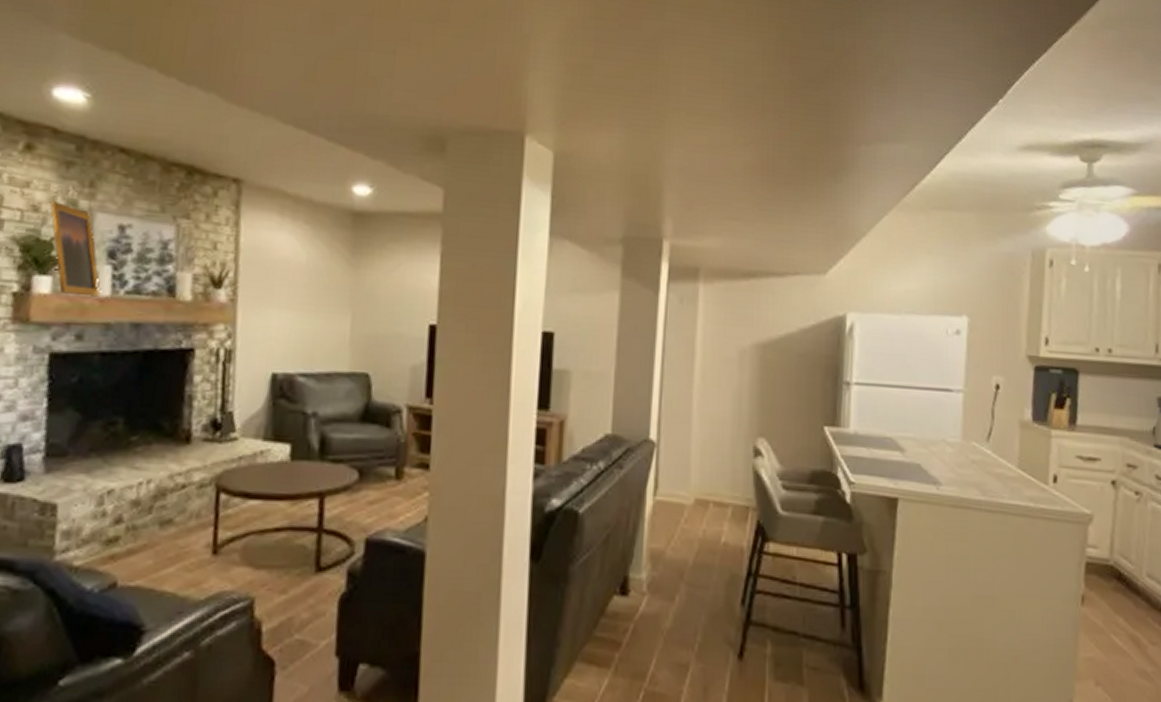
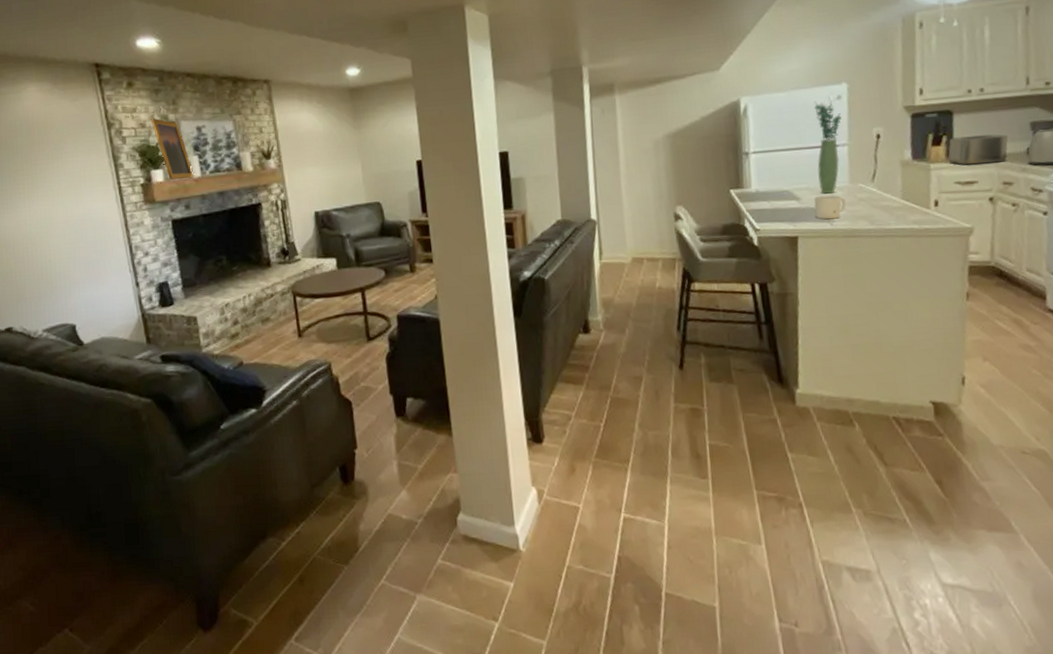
mug: none [920,449,956,482] -> present [813,195,846,220]
vase: none [926,332,959,449] -> present [814,101,841,194]
toaster: none [1071,402,1135,440] -> present [948,134,1008,166]

